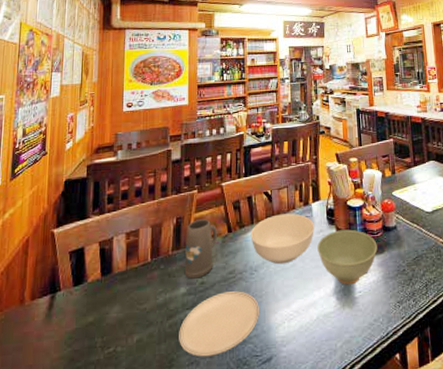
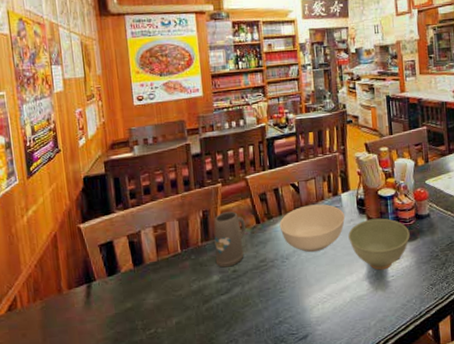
plate: present [179,291,259,357] -> none [216,277,293,336]

